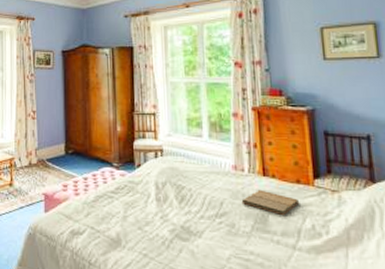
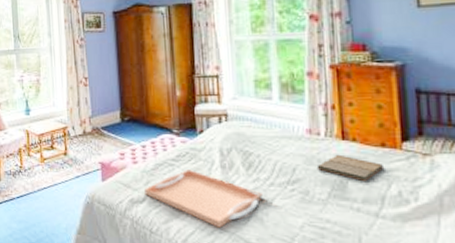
serving tray: none [85,202,194,259] -> present [144,170,263,228]

